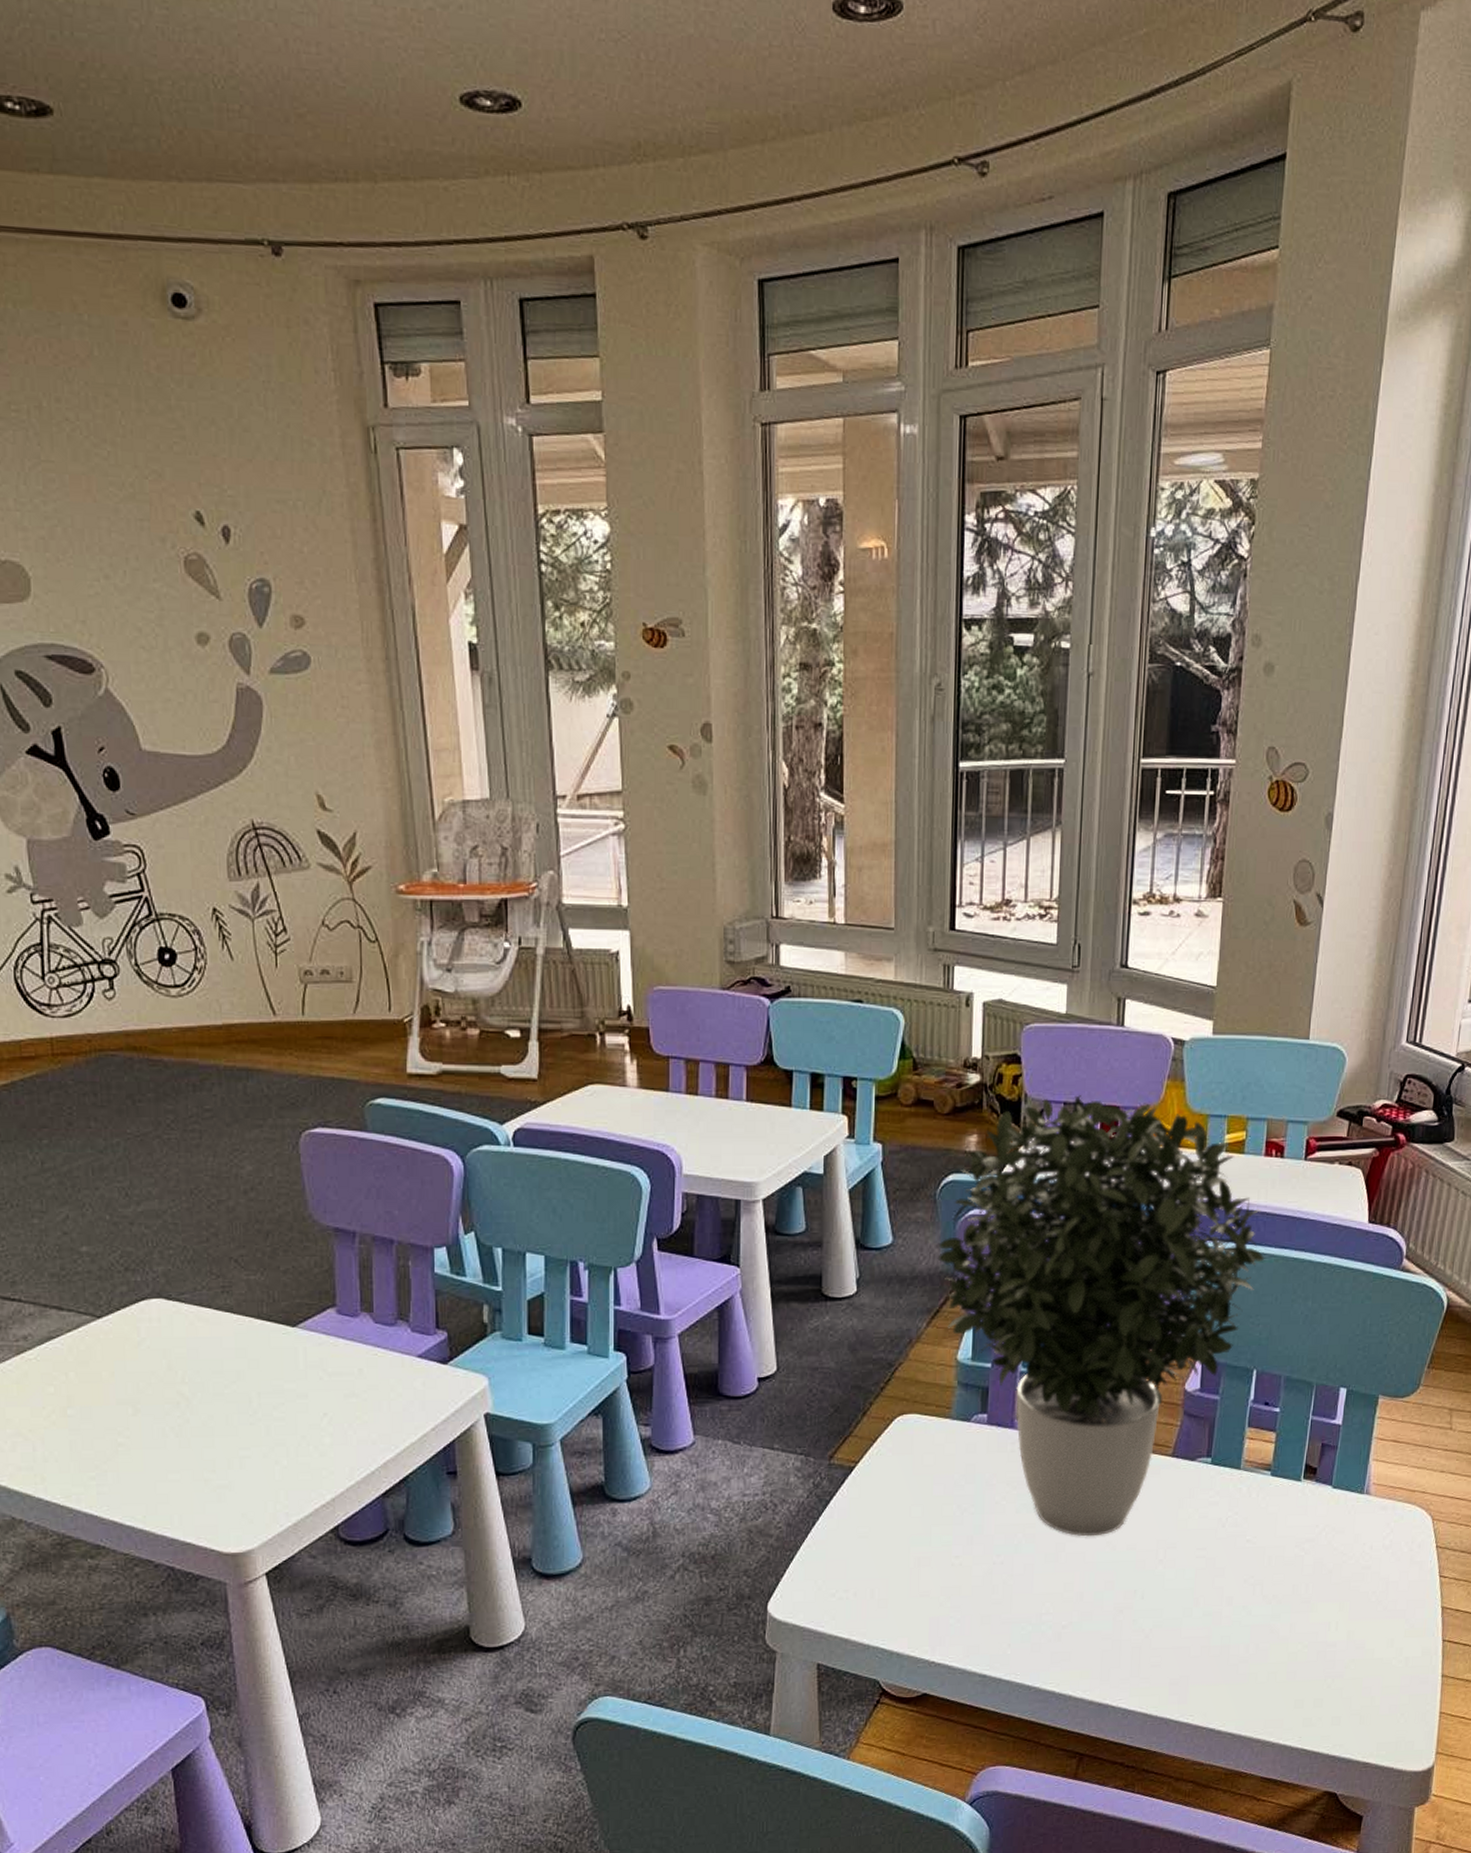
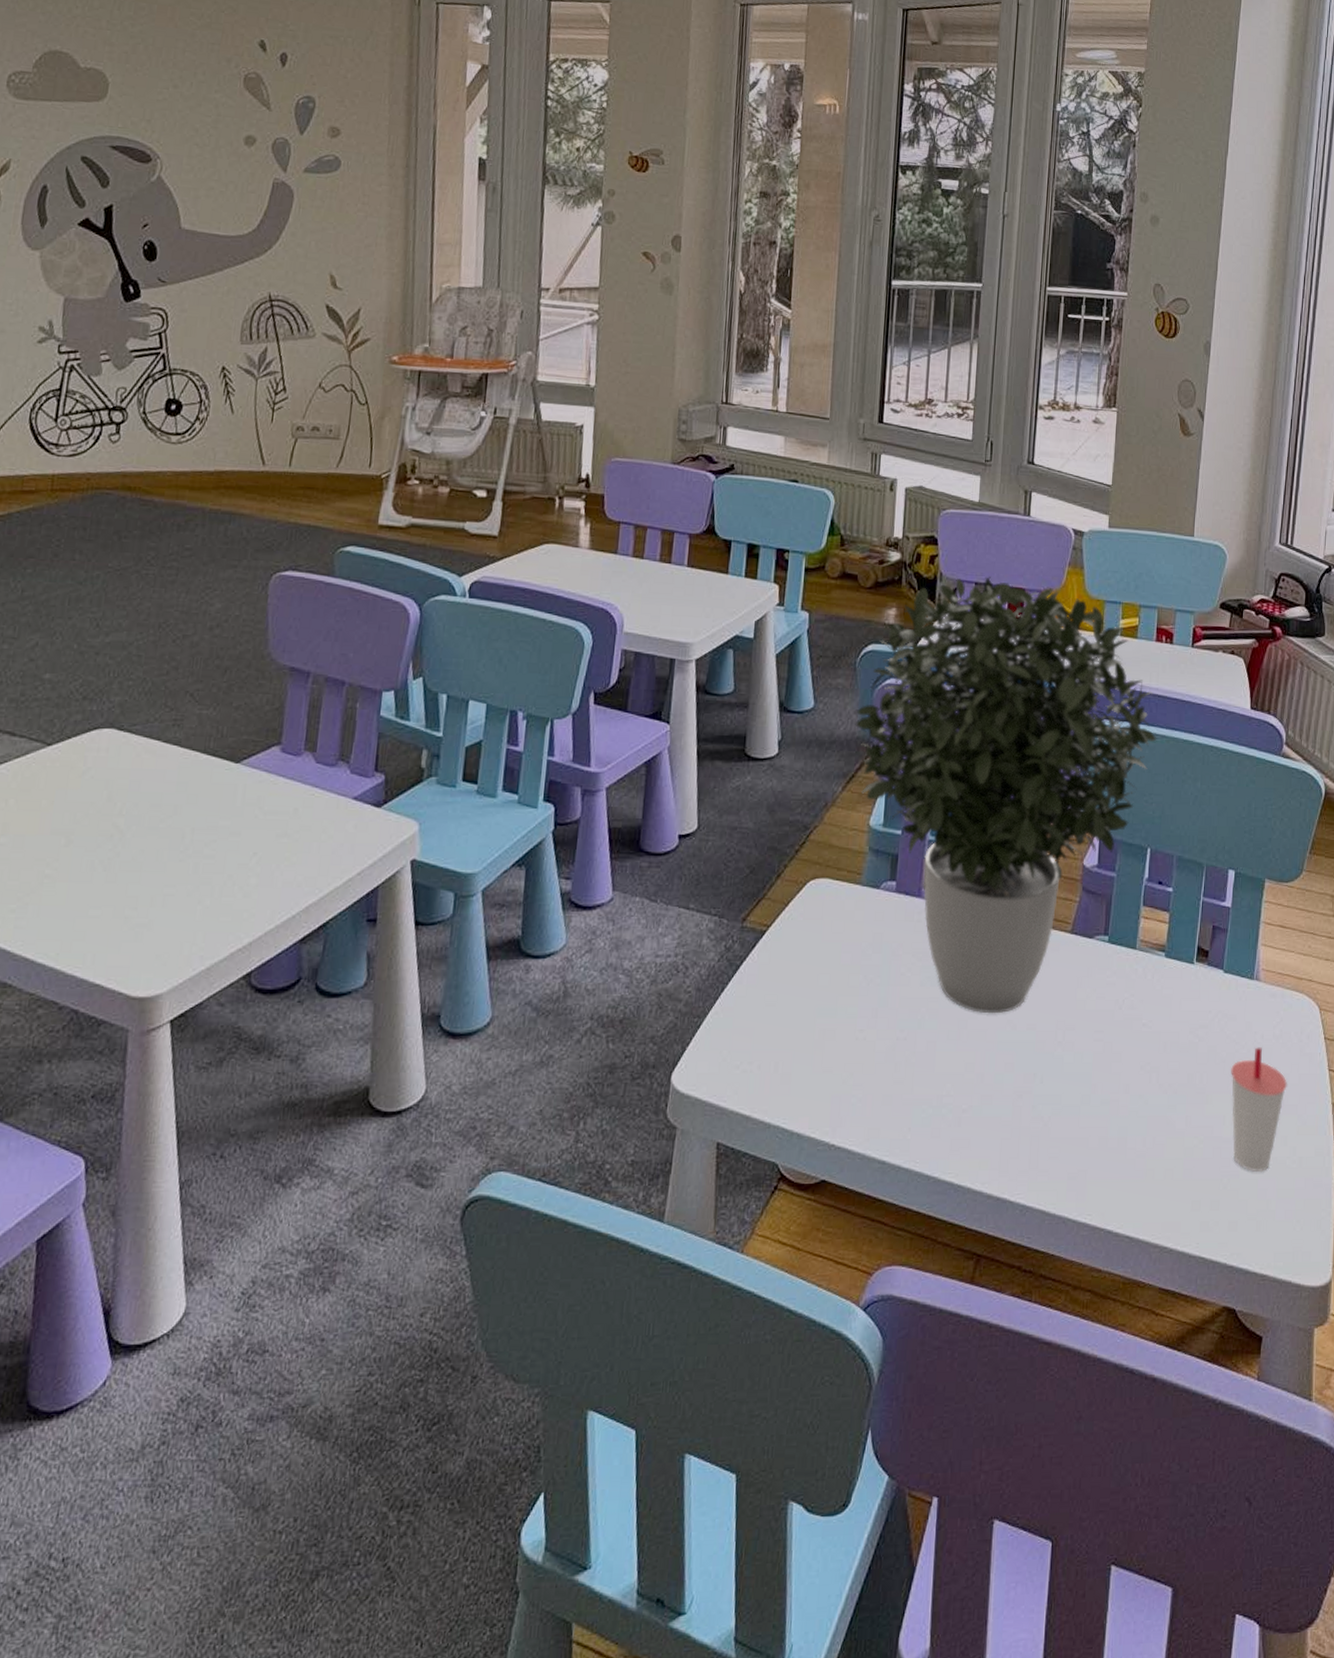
cup: none [1337,1557,1397,1673] -> present [1231,1047,1288,1173]

